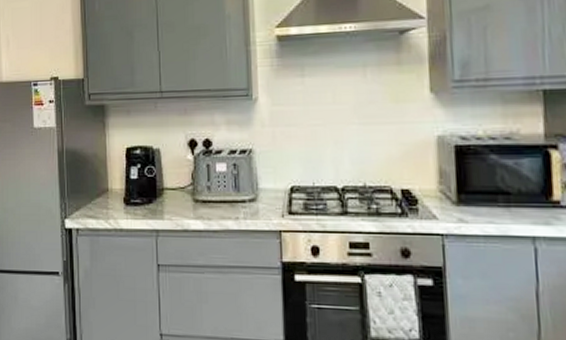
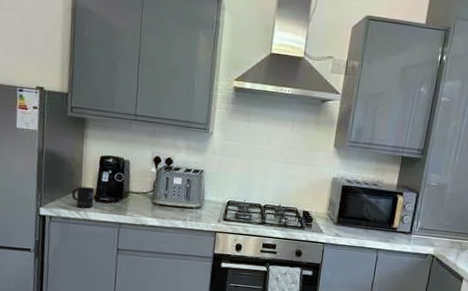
mug: none [98,188,124,215] -> present [71,186,95,208]

